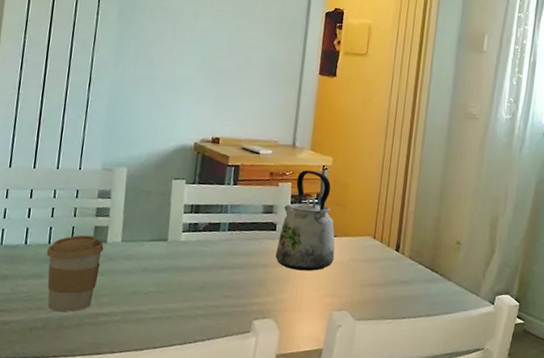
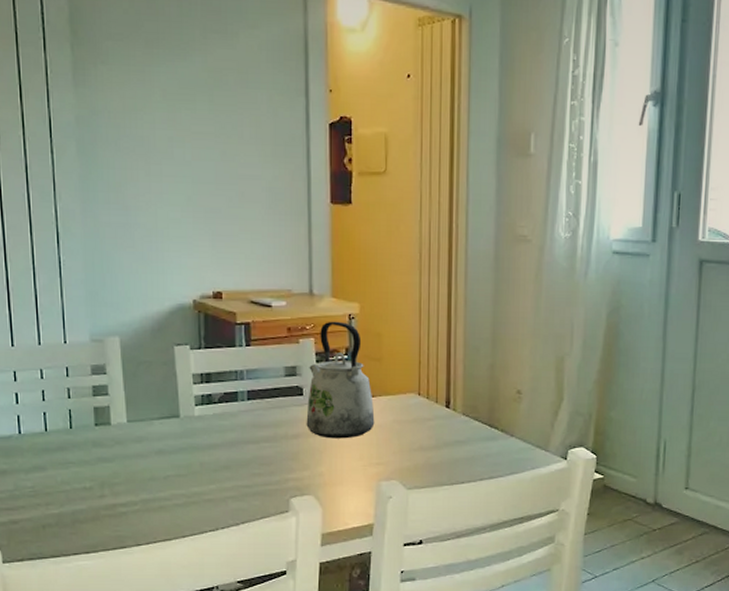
coffee cup: present [46,235,104,312] -> none [44,418,109,506]

